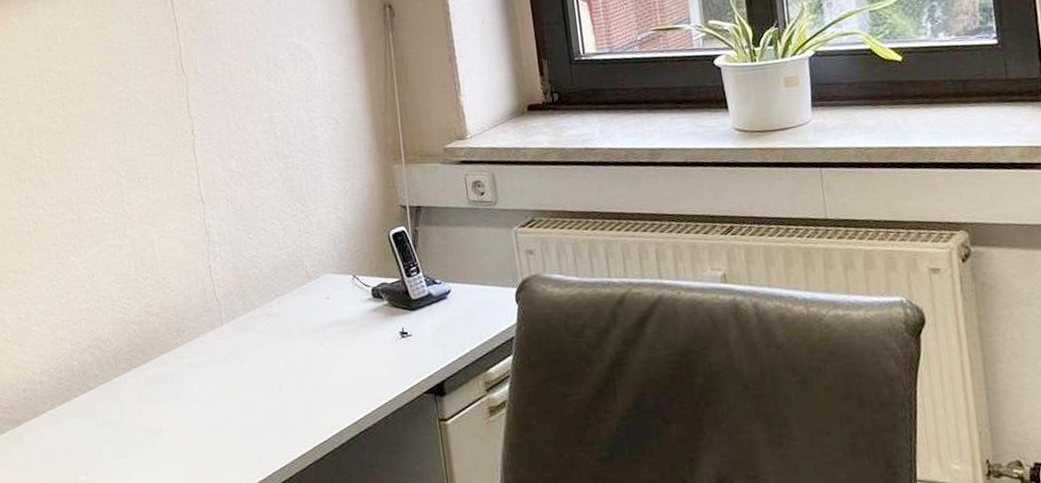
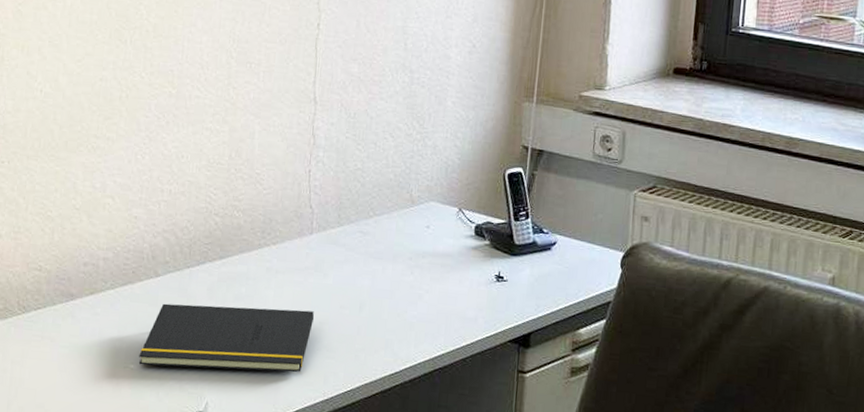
notepad: none [87,397,240,475] -> present [139,303,314,373]

